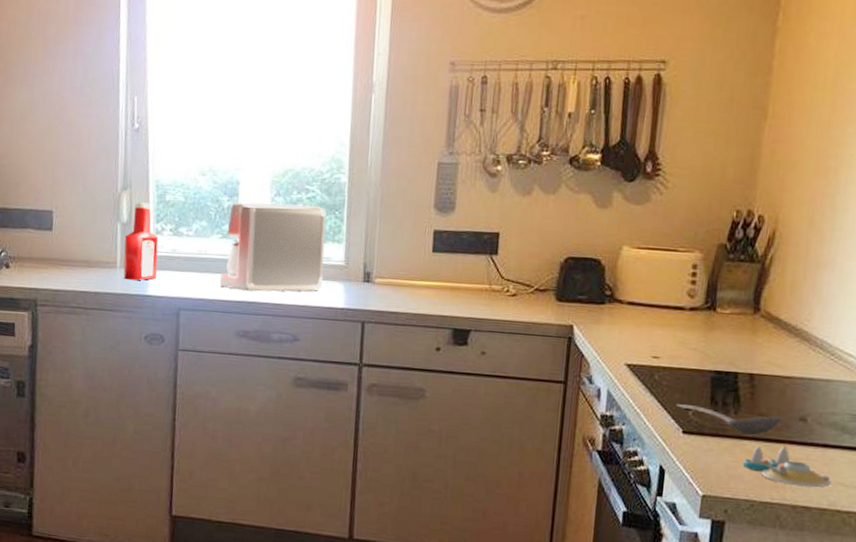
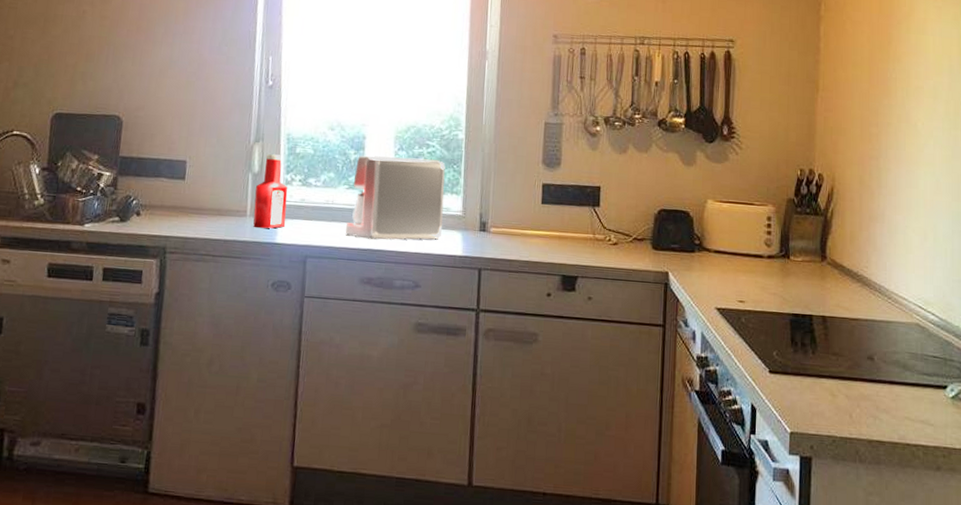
stirrer: present [676,404,784,435] -> none [762,345,854,374]
salt and pepper shaker set: present [742,445,831,488] -> none [822,383,899,423]

